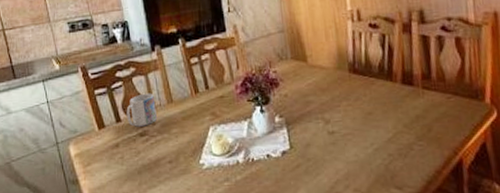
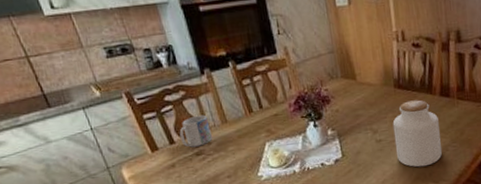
jar: none [347,87,406,168] -> present [392,100,442,167]

